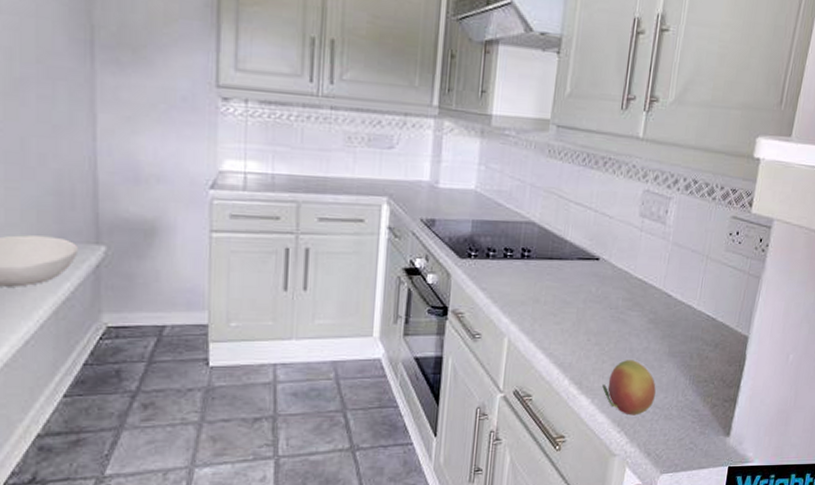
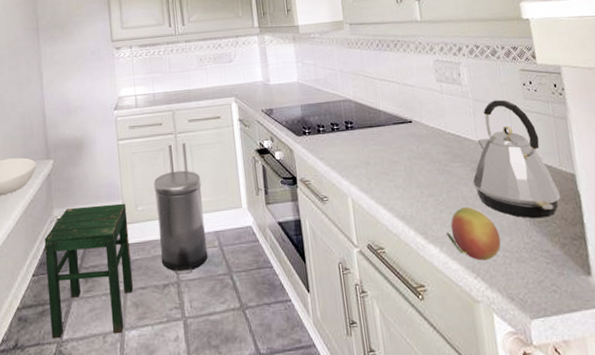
stool: none [85,314,214,472] -> present [44,203,134,338]
pedal bin: none [255,282,324,408] -> present [153,170,208,275]
kettle: none [645,247,728,378] -> present [473,99,560,219]

